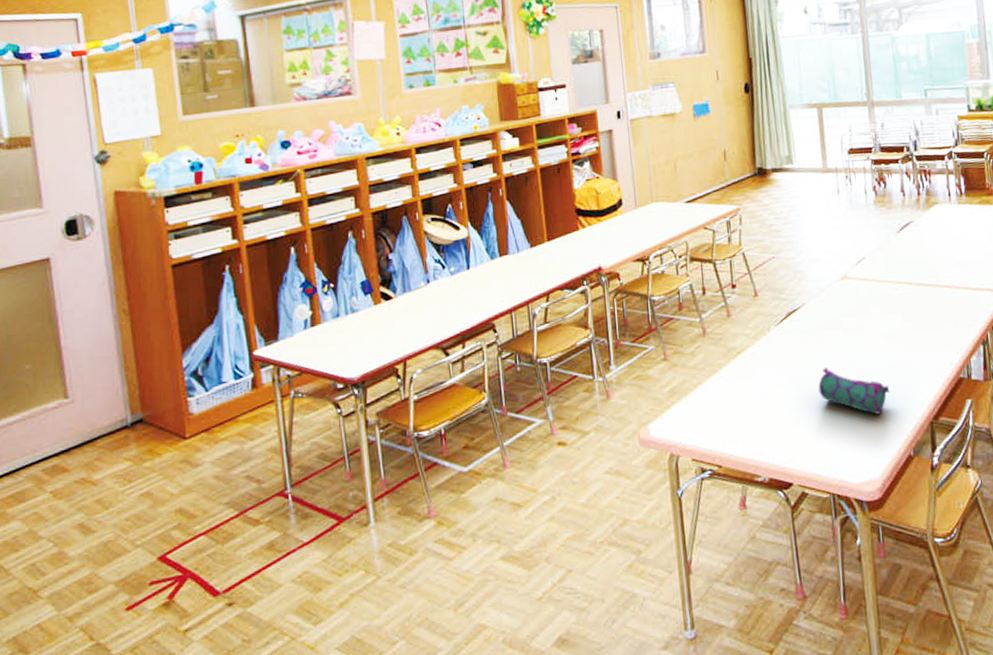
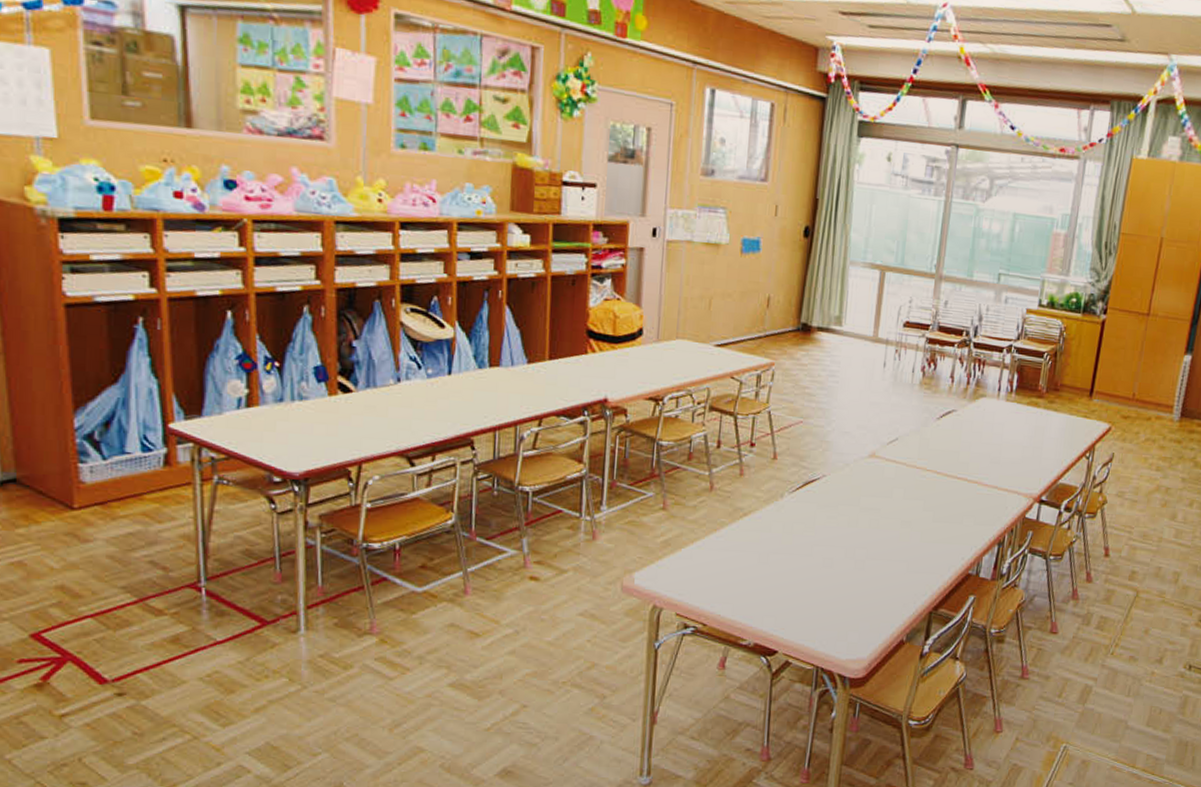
pencil case: present [818,368,890,415] -> none [822,543,896,597]

